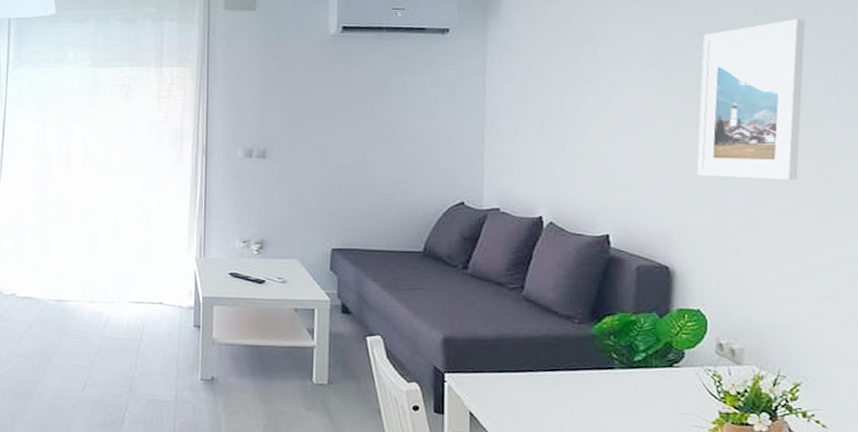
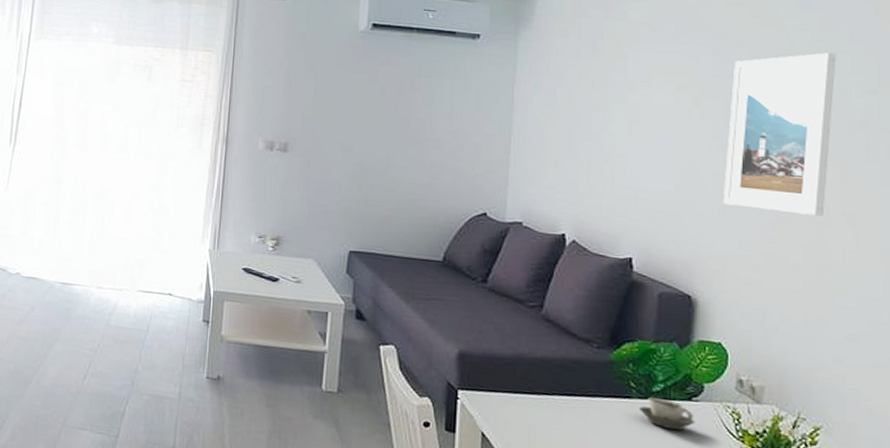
cup: none [622,367,677,397] -> present [640,397,695,431]

